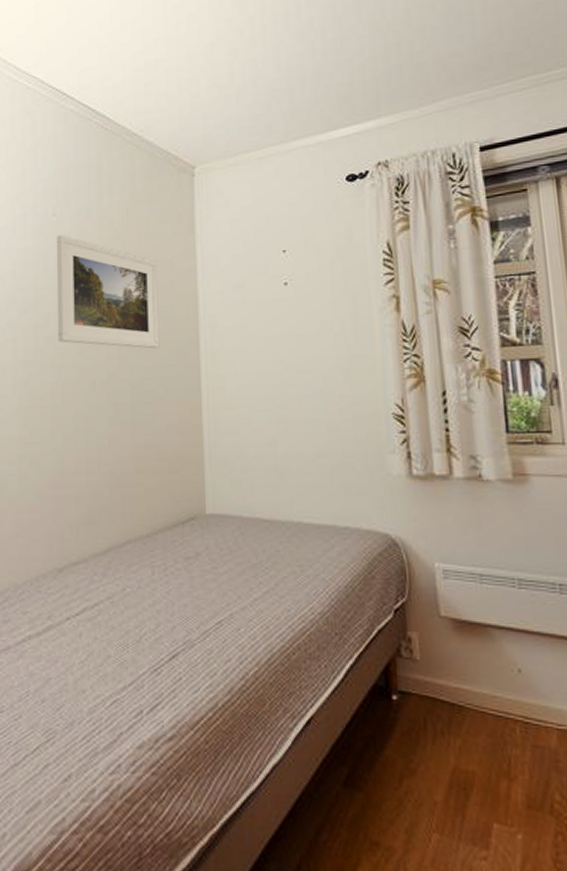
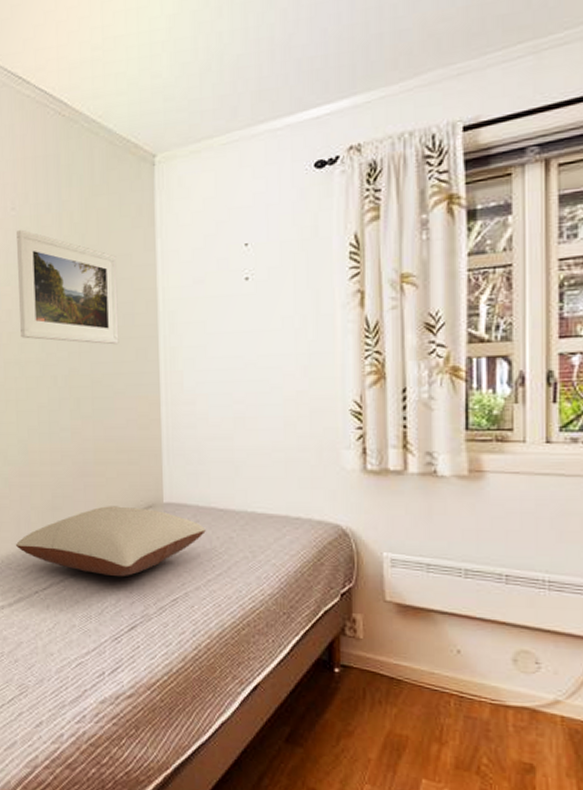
pillow: none [46,519,251,598] -> present [15,506,206,577]

